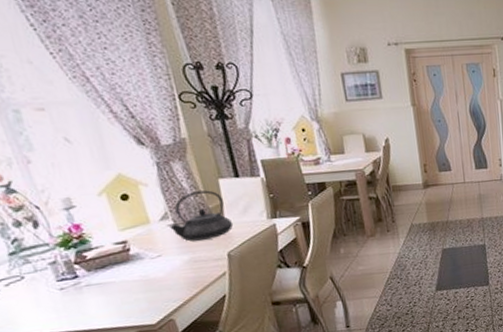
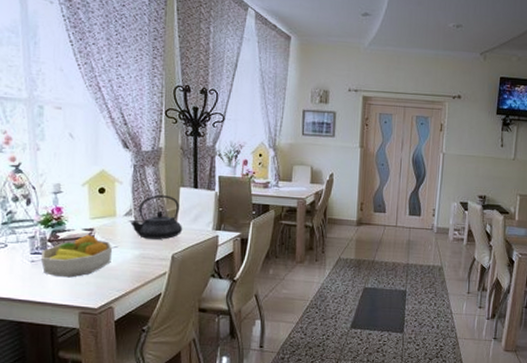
fruit bowl: none [69,248,158,300] -> present [40,235,113,278]

